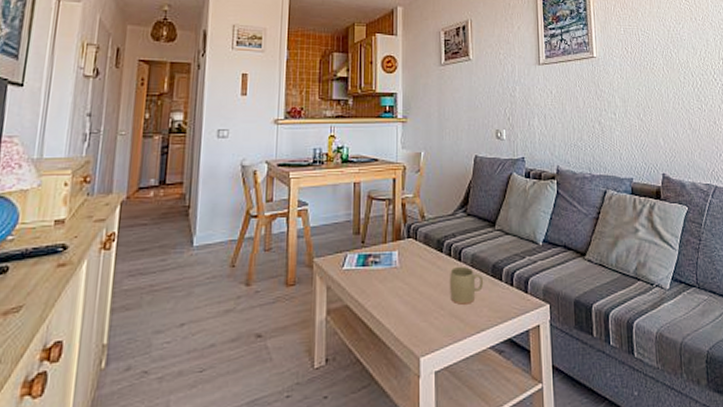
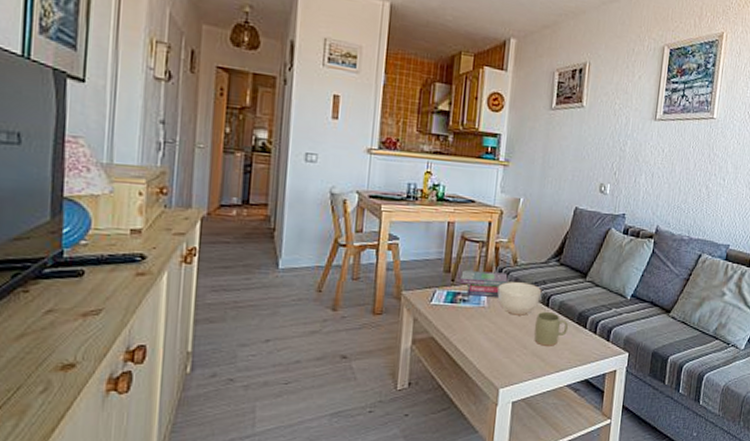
books: none [370,229,417,257] -> present [460,270,508,299]
bowl: none [407,236,453,274] -> present [497,281,542,316]

